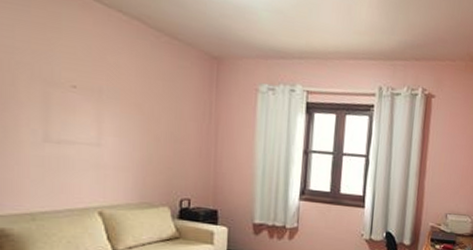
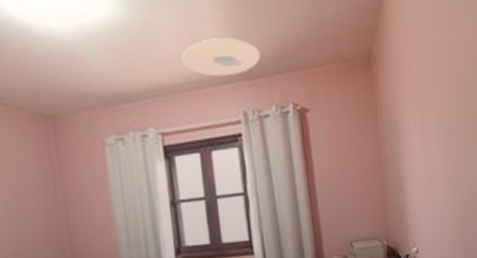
ceiling light: none [335,17,403,54] -> present [181,38,260,77]

